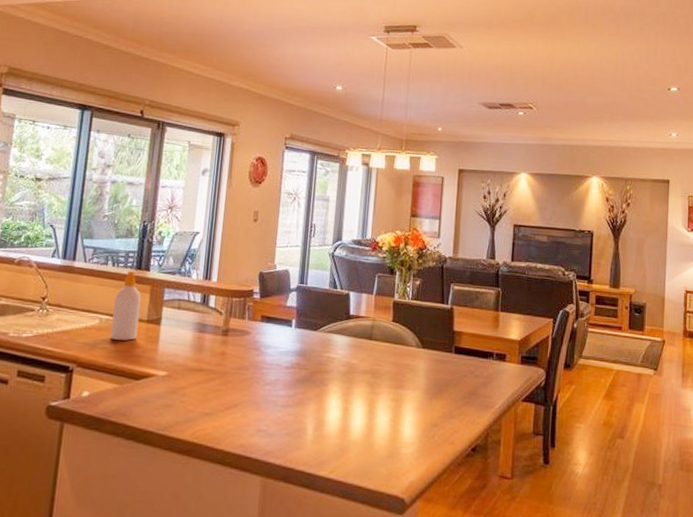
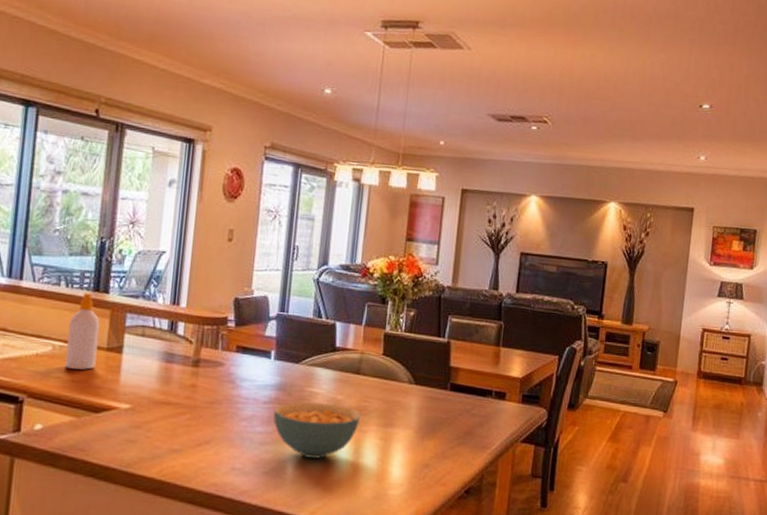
cereal bowl: none [294,366,374,420] -> present [273,402,361,459]

